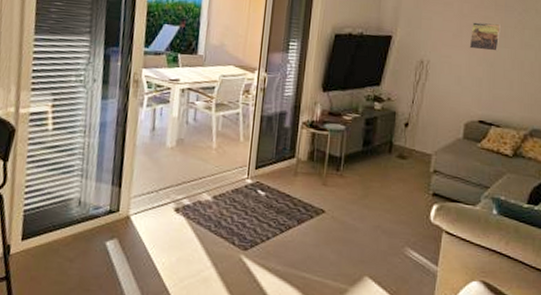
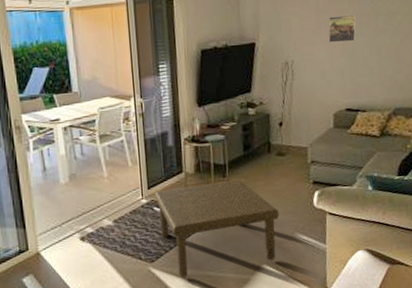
coffee table: none [260,173,391,275] -> present [155,180,279,279]

